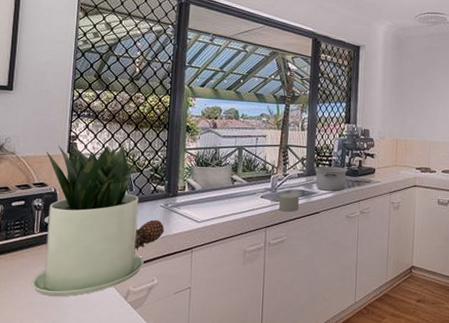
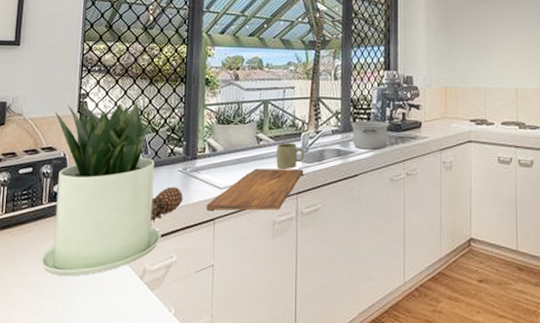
cutting board: none [184,205,273,242] -> present [206,168,304,211]
mug: none [248,183,273,206] -> present [276,143,304,169]
jar: present [278,193,300,213] -> none [311,152,335,176]

